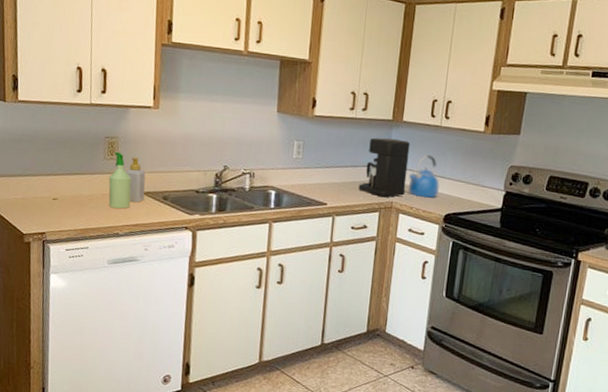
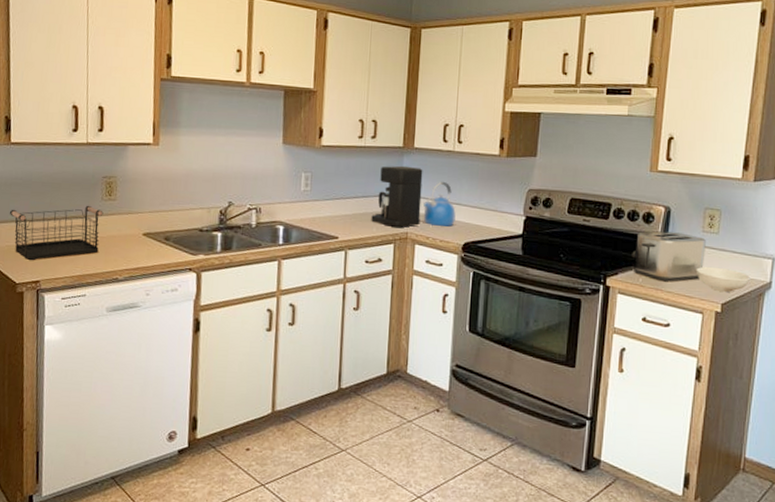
dish rack: none [16,163,106,213] -> present [9,205,103,260]
spray bottle: present [108,151,132,209] -> none [106,191,131,253]
soap bottle: present [126,157,146,203] -> none [125,196,146,245]

